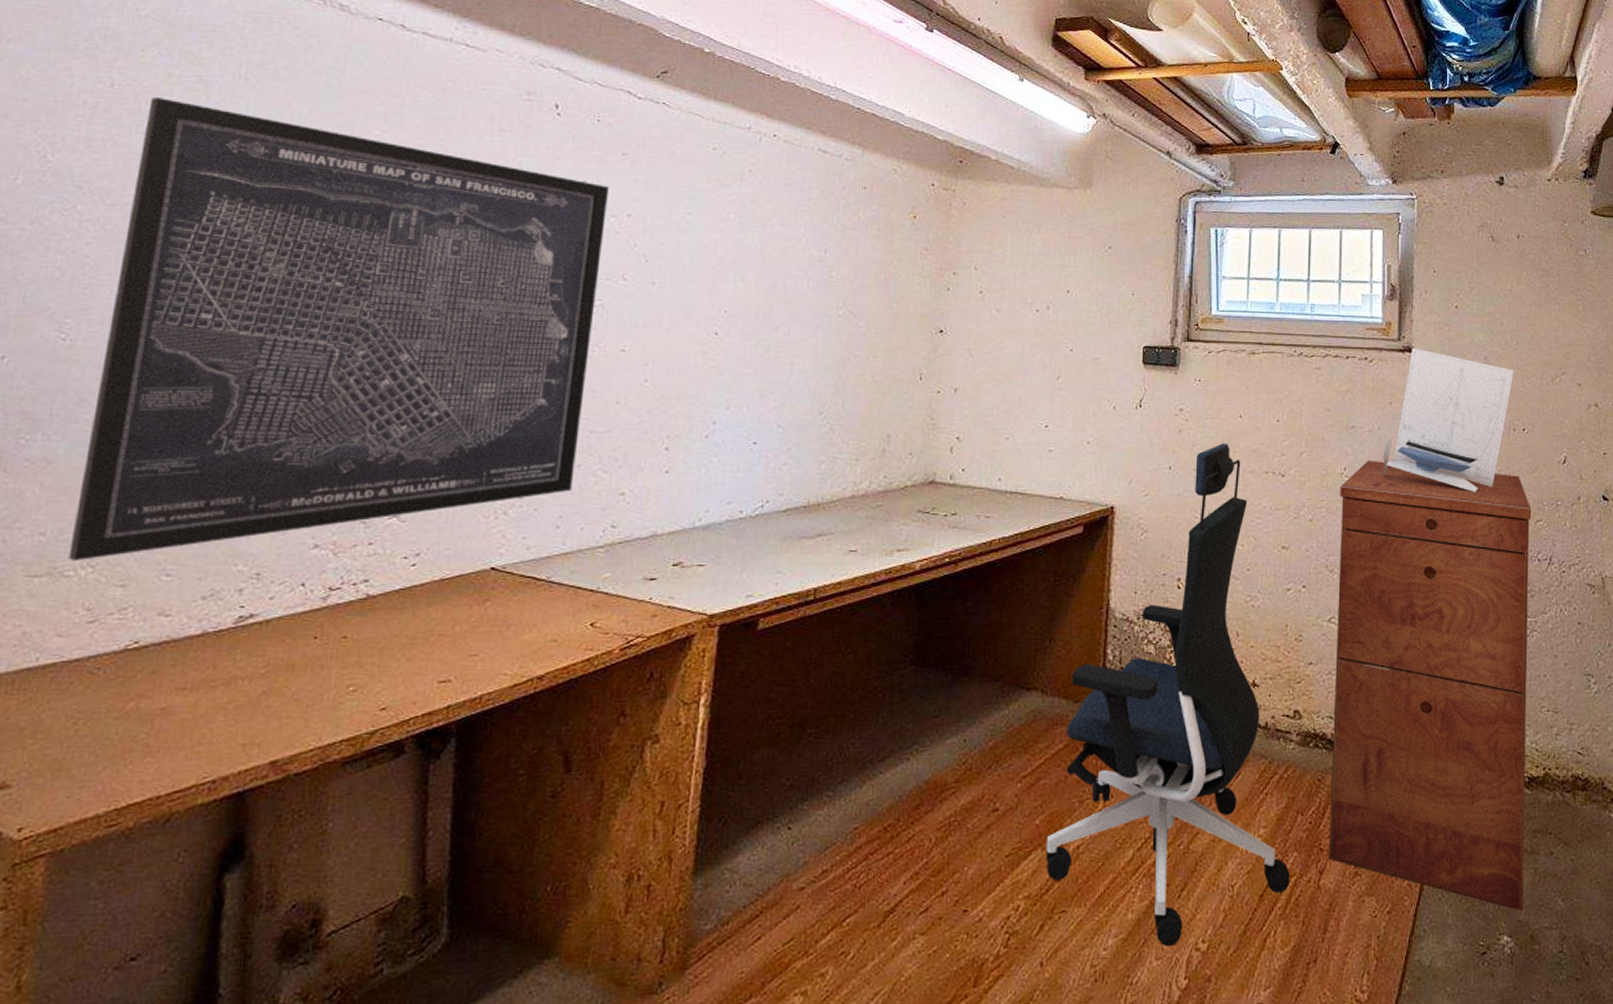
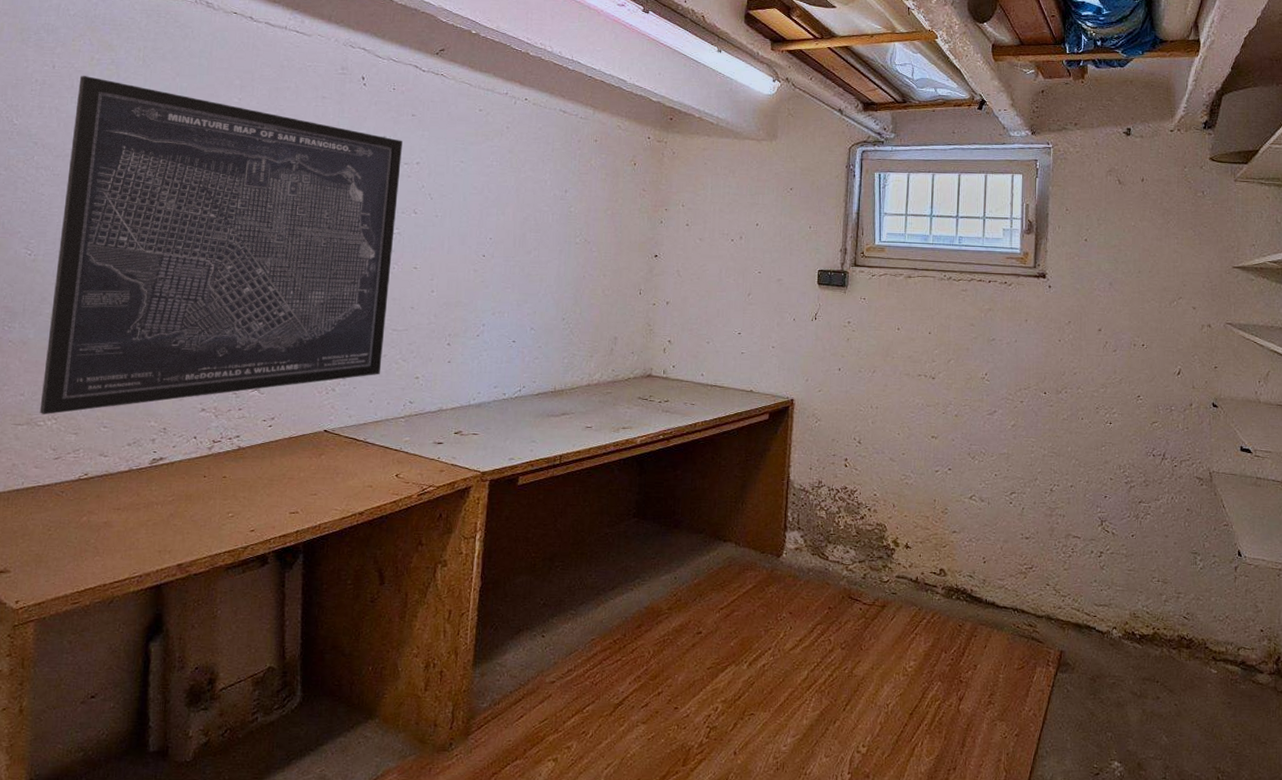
office chair: present [1045,443,1290,946] -> none [738,350,935,747]
filing cabinet: present [1328,461,1532,912] -> none [967,368,1148,743]
document holder: present [1381,347,1514,492] -> none [1017,274,1136,397]

